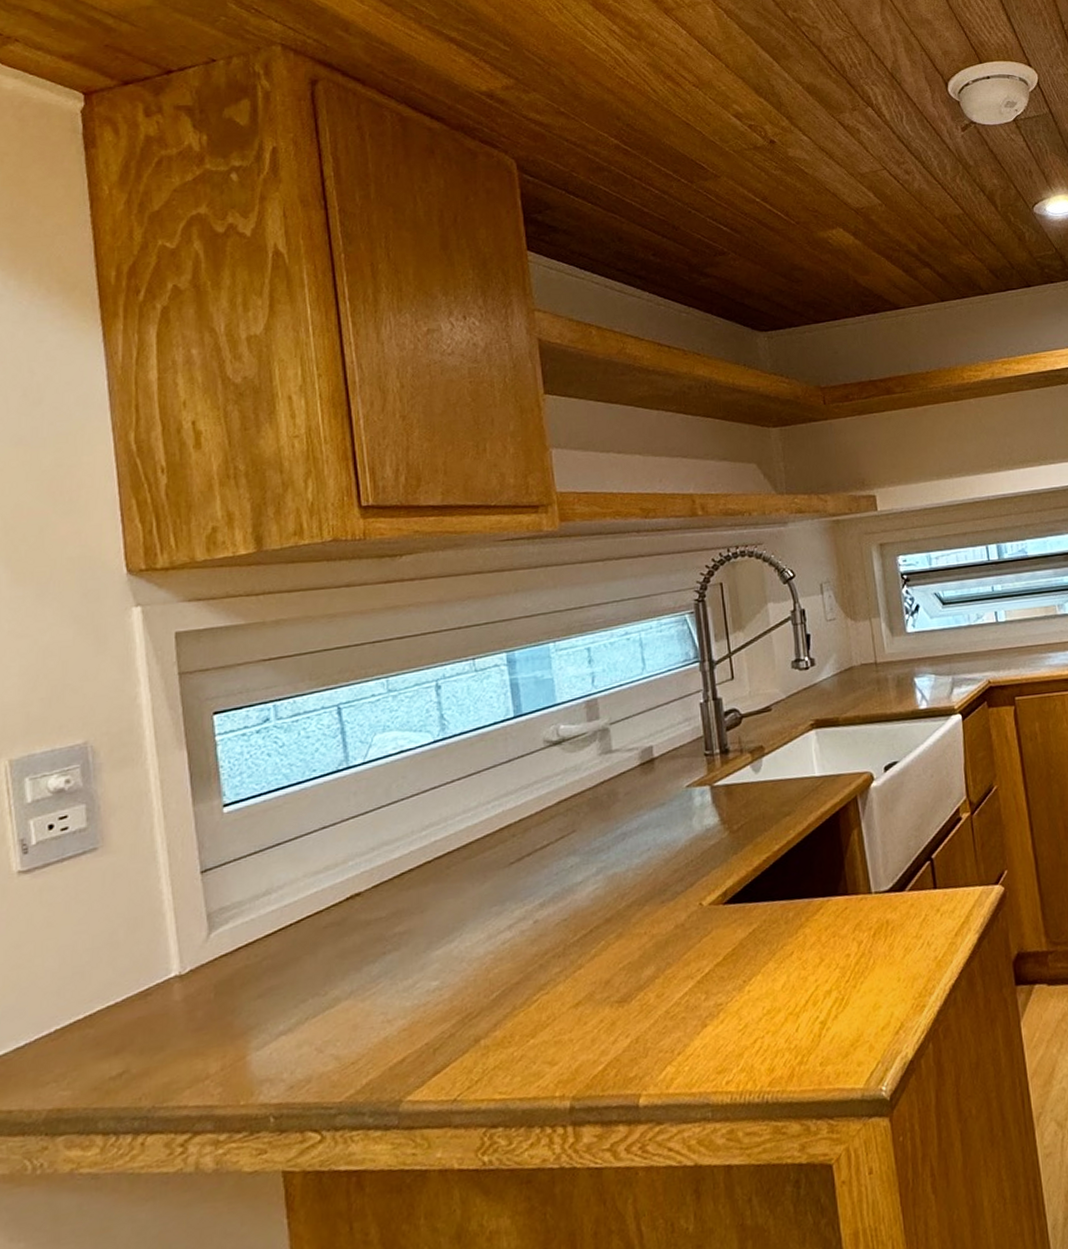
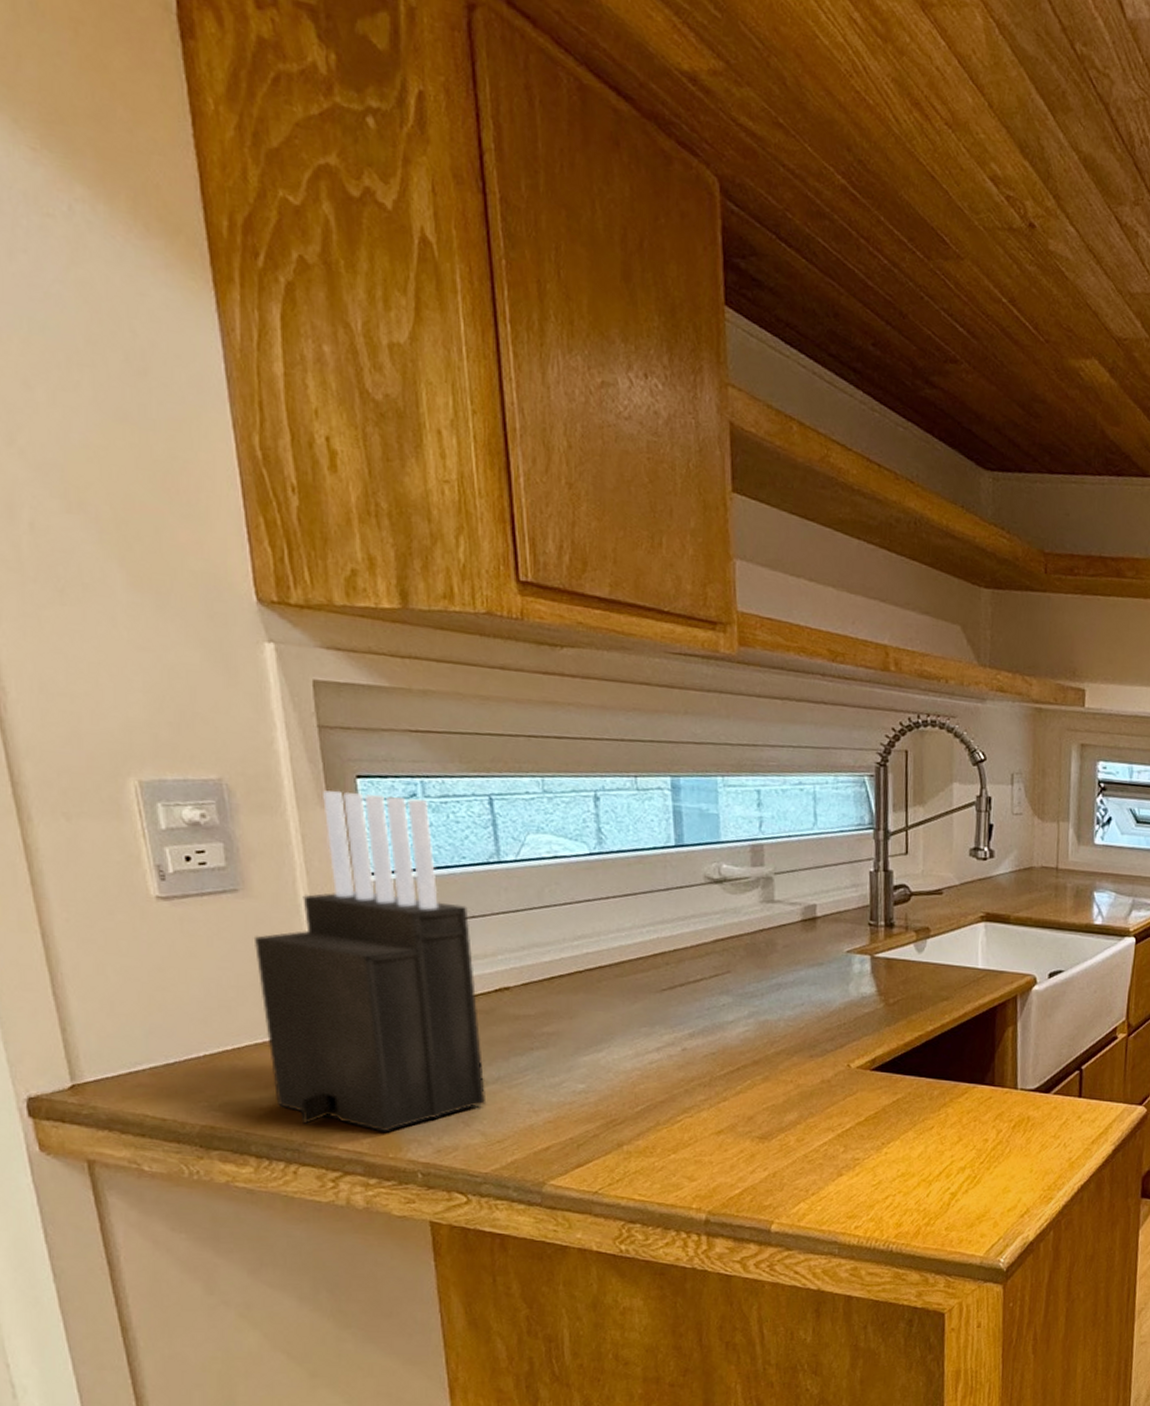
knife block: none [110,721,340,1086] -> present [253,790,487,1132]

